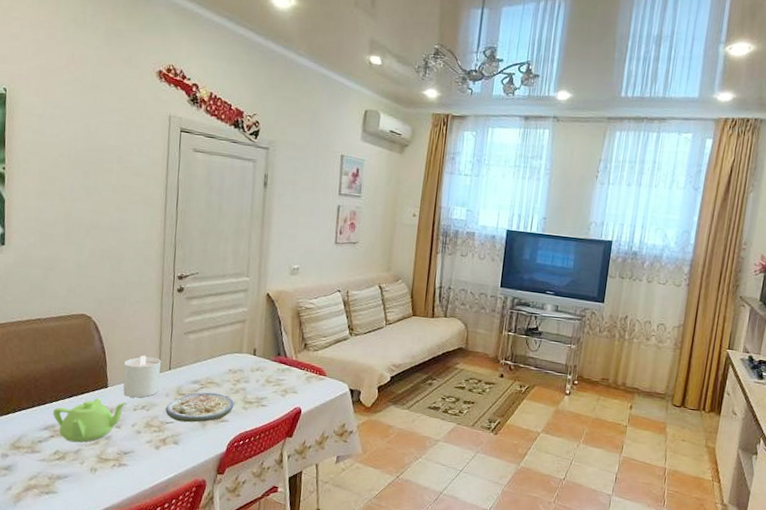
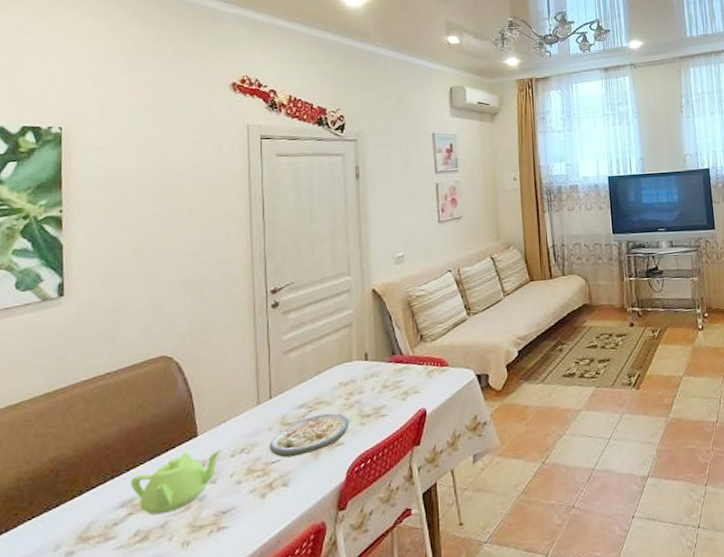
candle: present [123,355,162,398] -> none [214,388,260,442]

